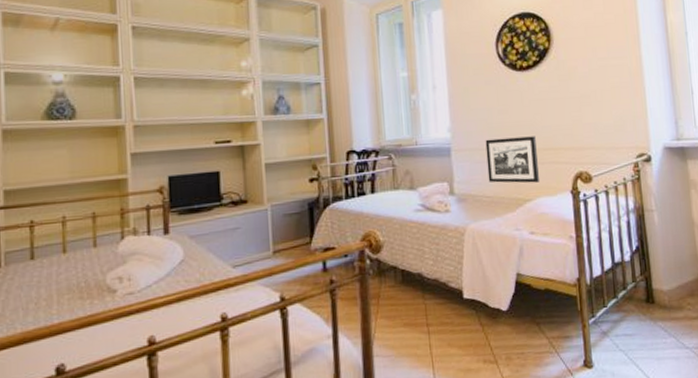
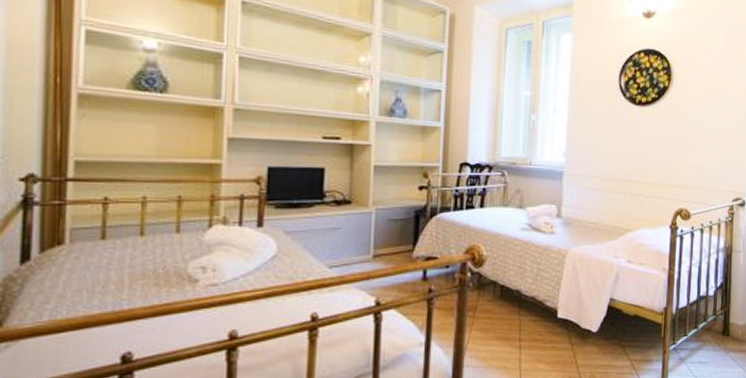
picture frame: present [485,136,539,183] -> none [595,168,645,215]

